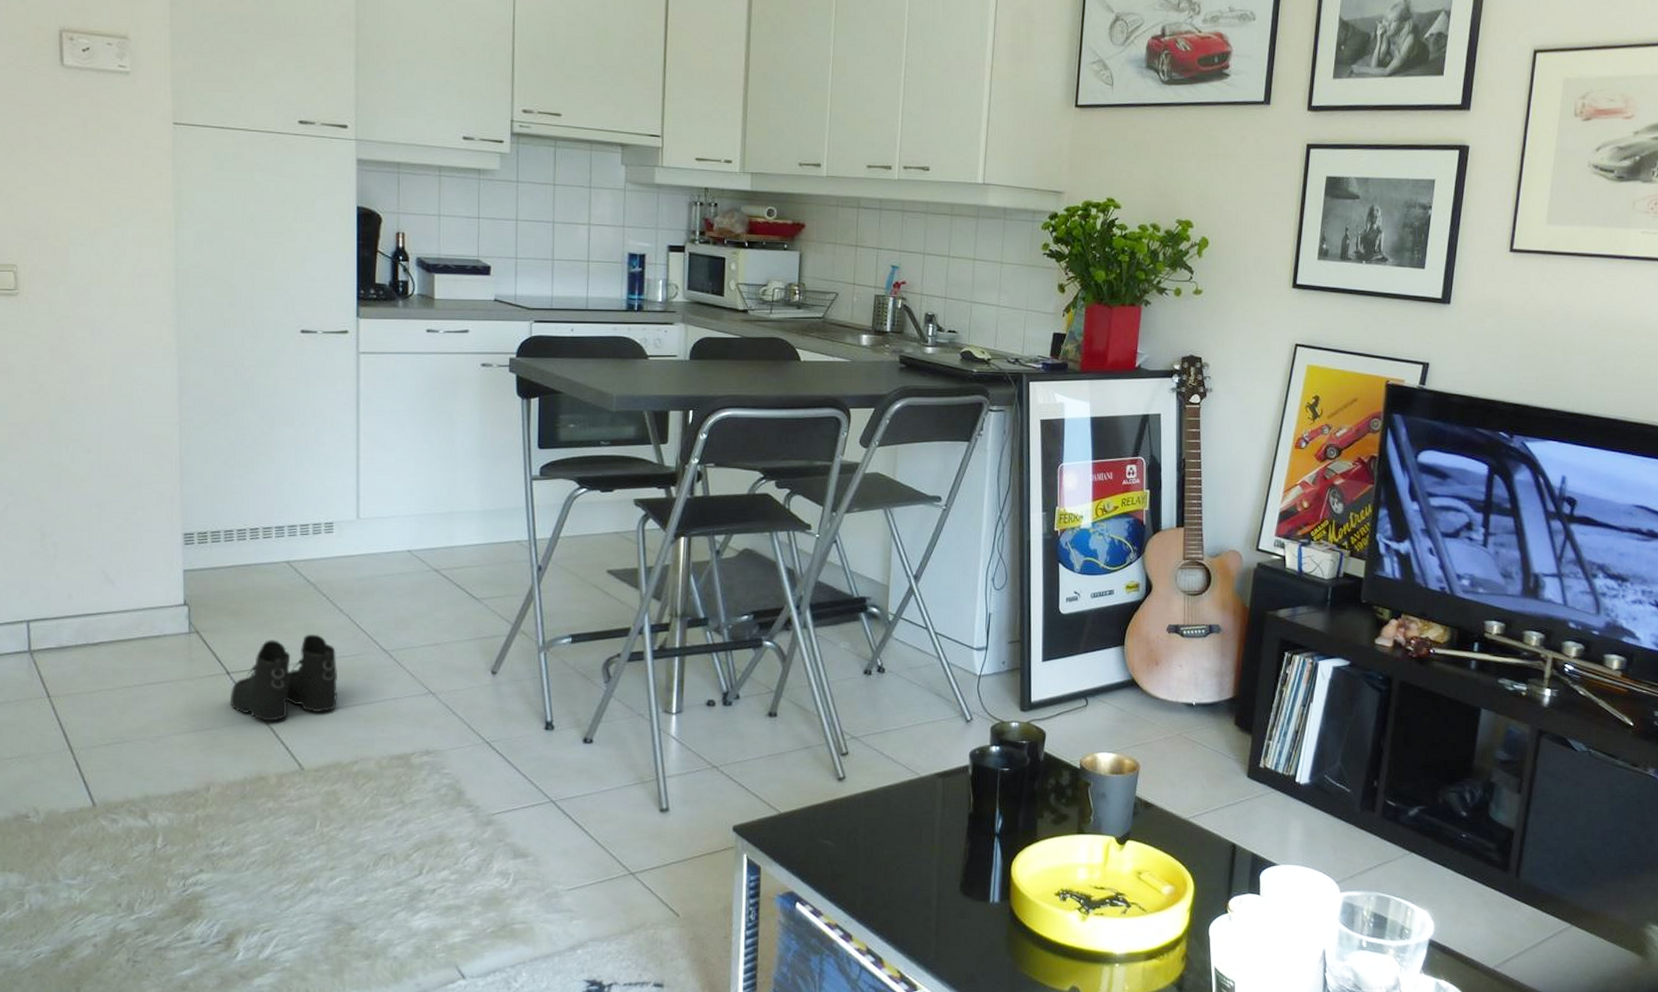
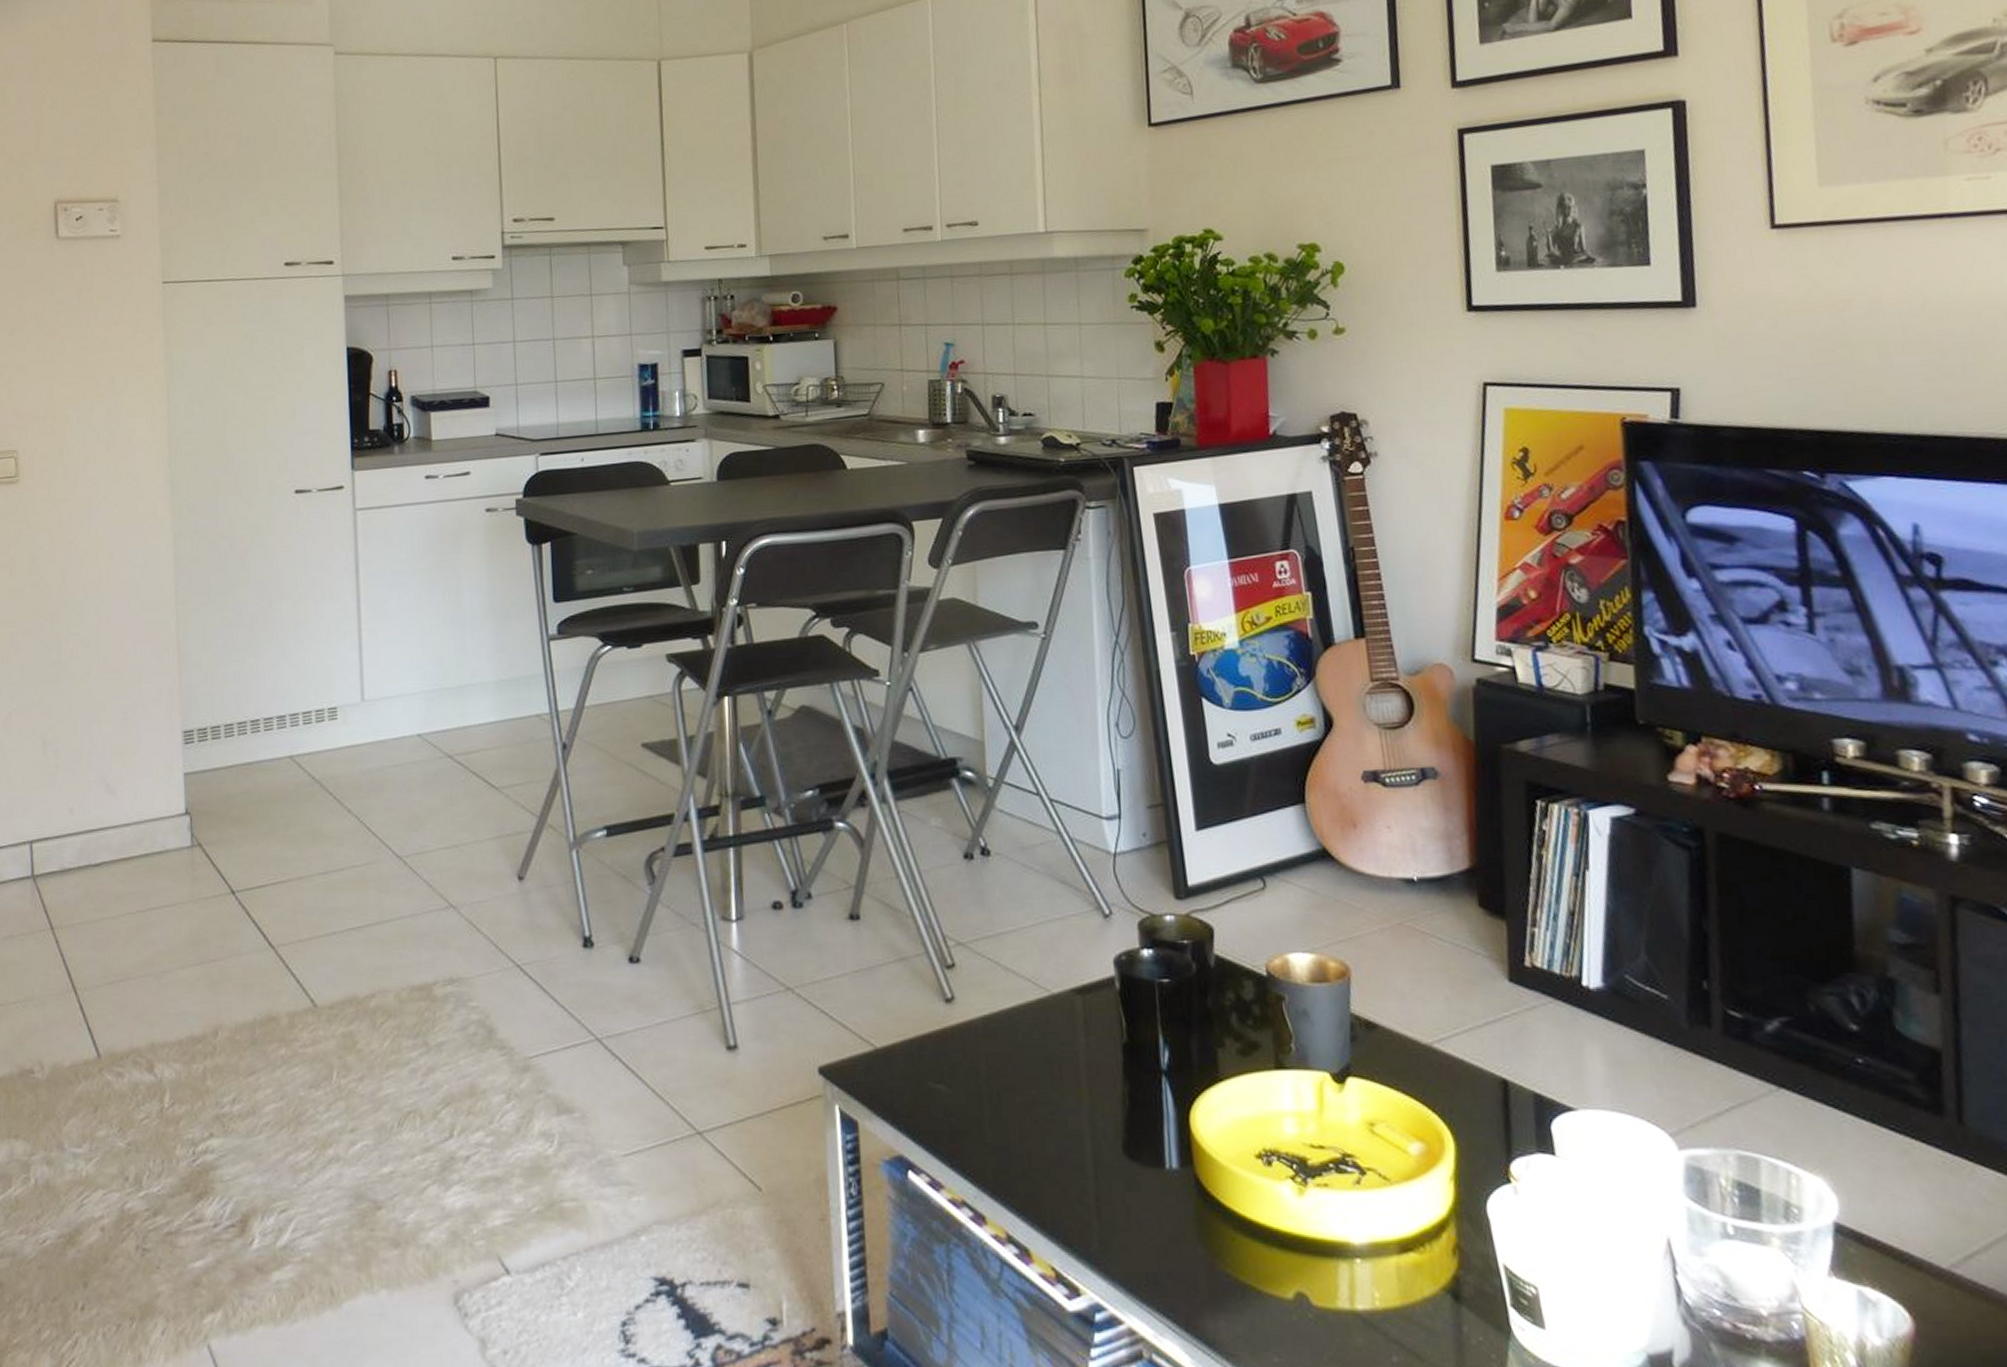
boots: present [229,634,337,721] -> none [235,840,350,949]

